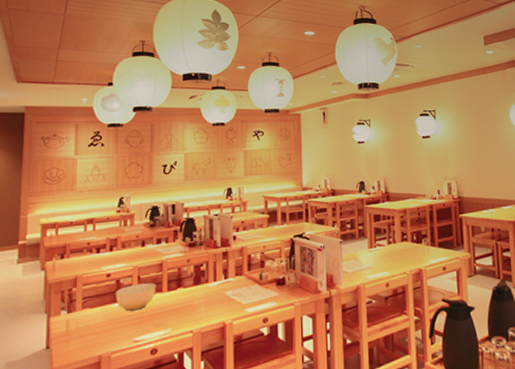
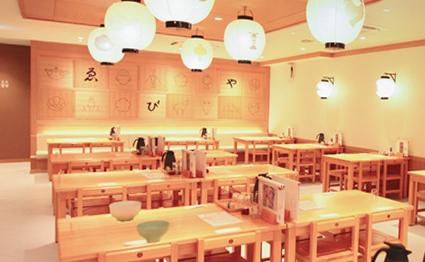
bowl: none [148,303,192,335] -> present [135,220,171,243]

